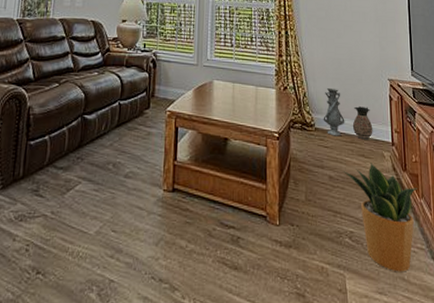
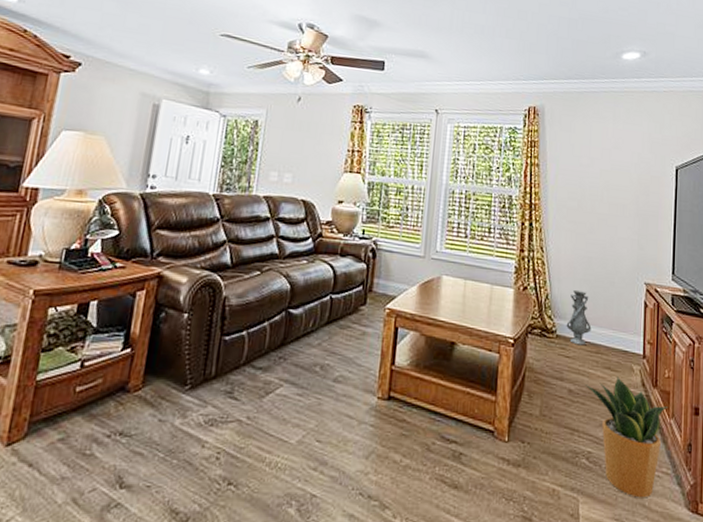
ceramic jug: present [352,106,373,140] -> none [599,312,623,351]

